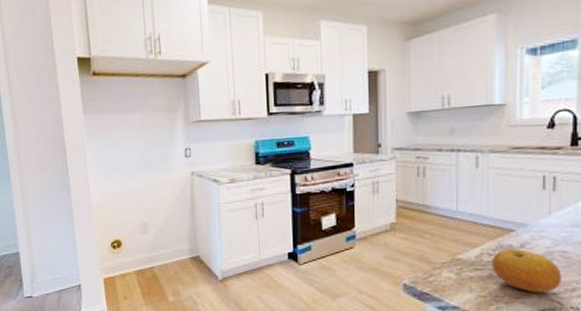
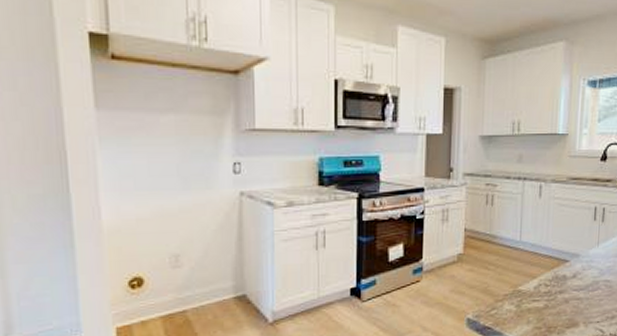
fruit: present [491,248,562,294] -> none [547,278,605,323]

